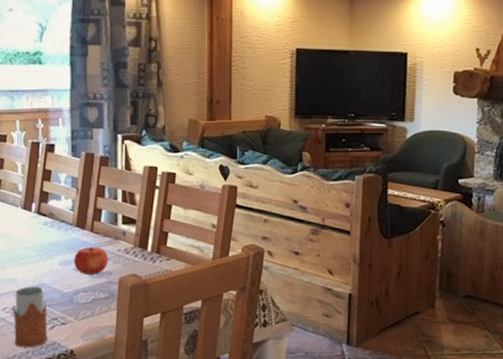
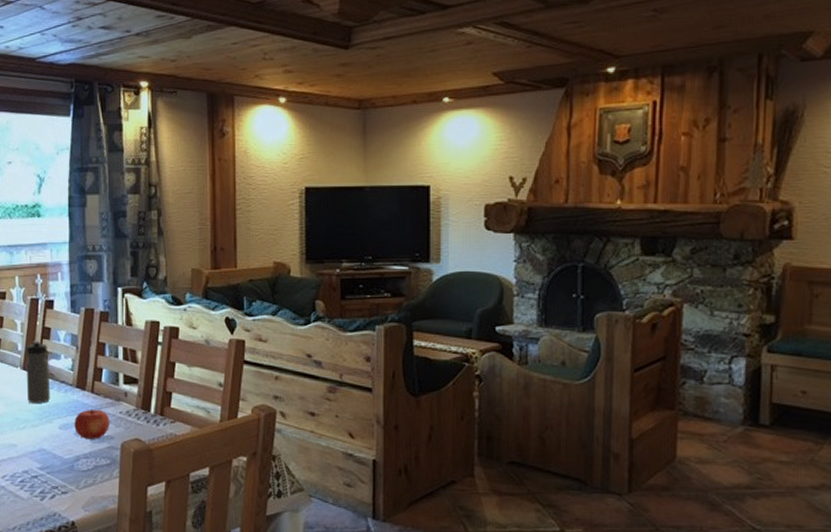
drinking glass: present [13,286,48,348] -> none [13,452,48,519]
water bottle: none [26,182,51,241] -> present [26,341,51,403]

